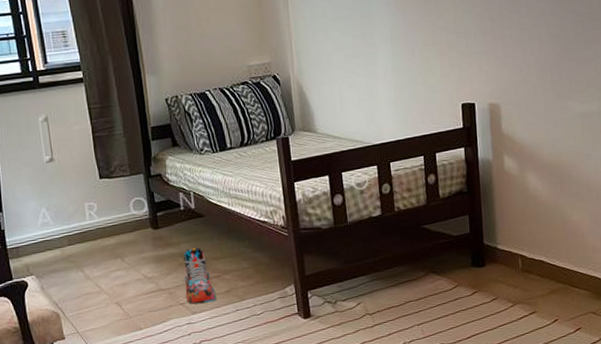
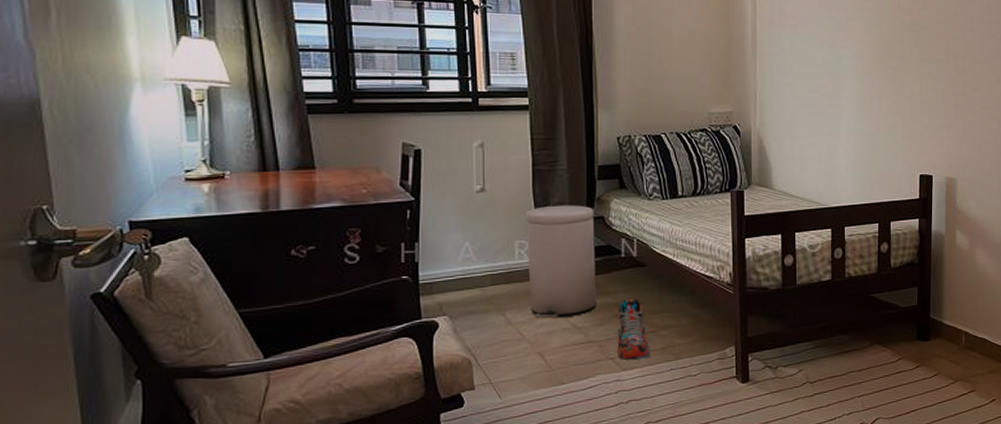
pedal bin: none [91,165,163,272] -> present [525,205,597,319]

